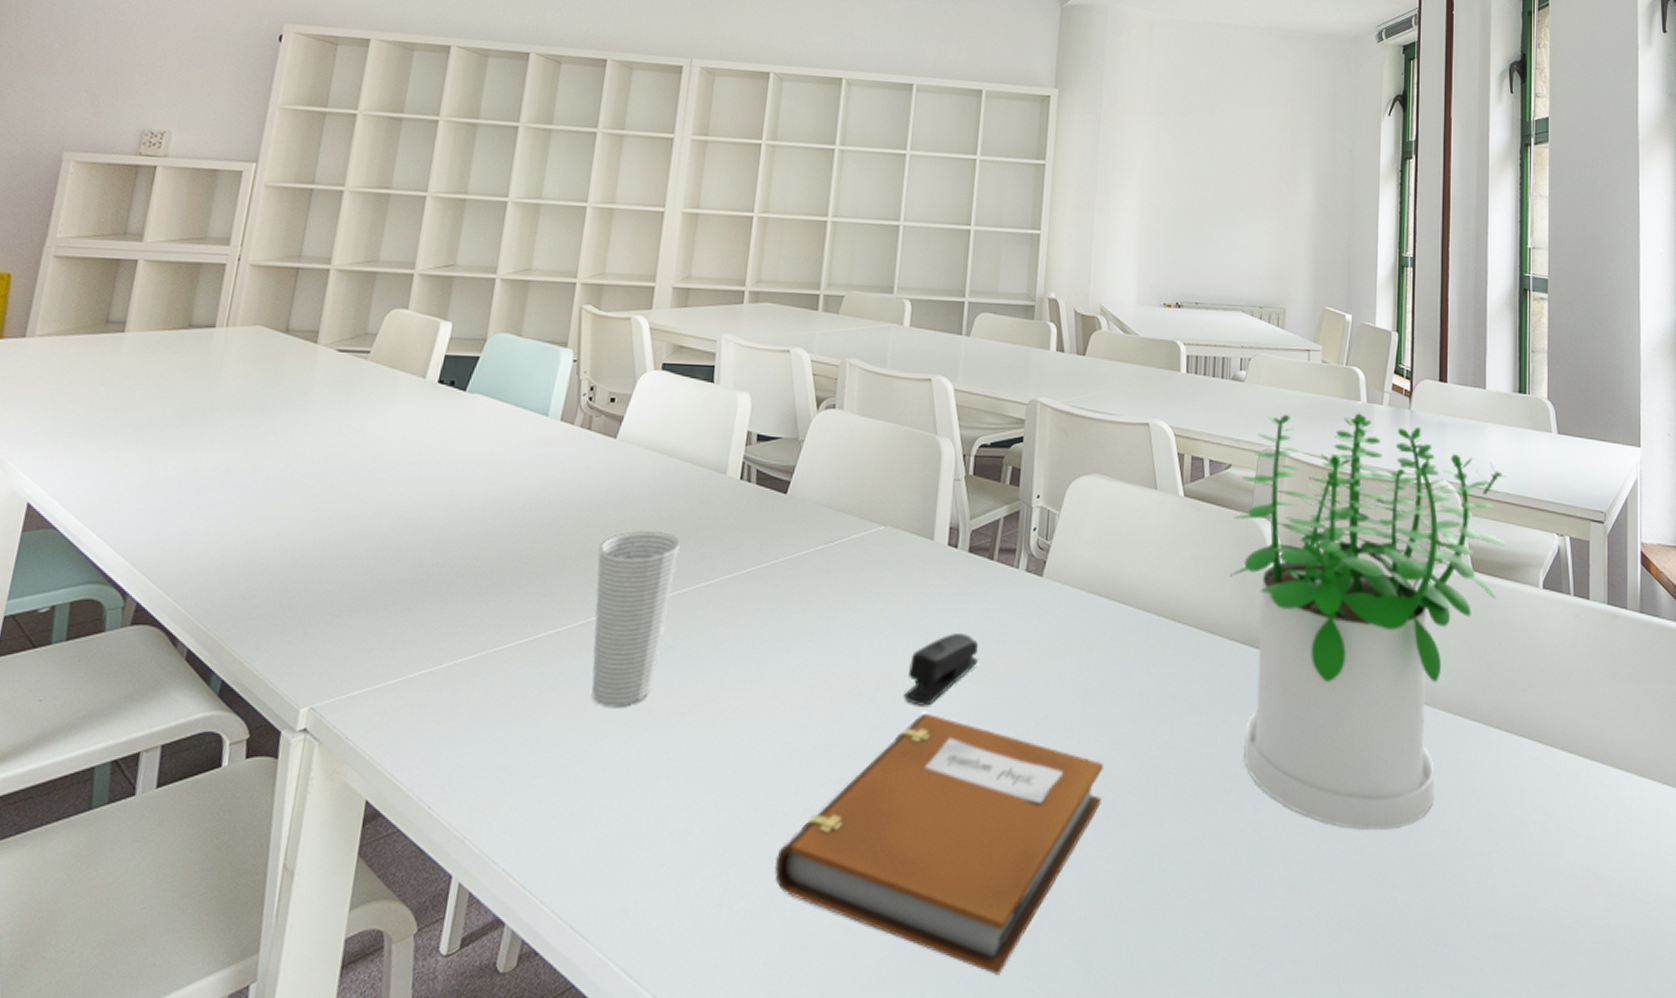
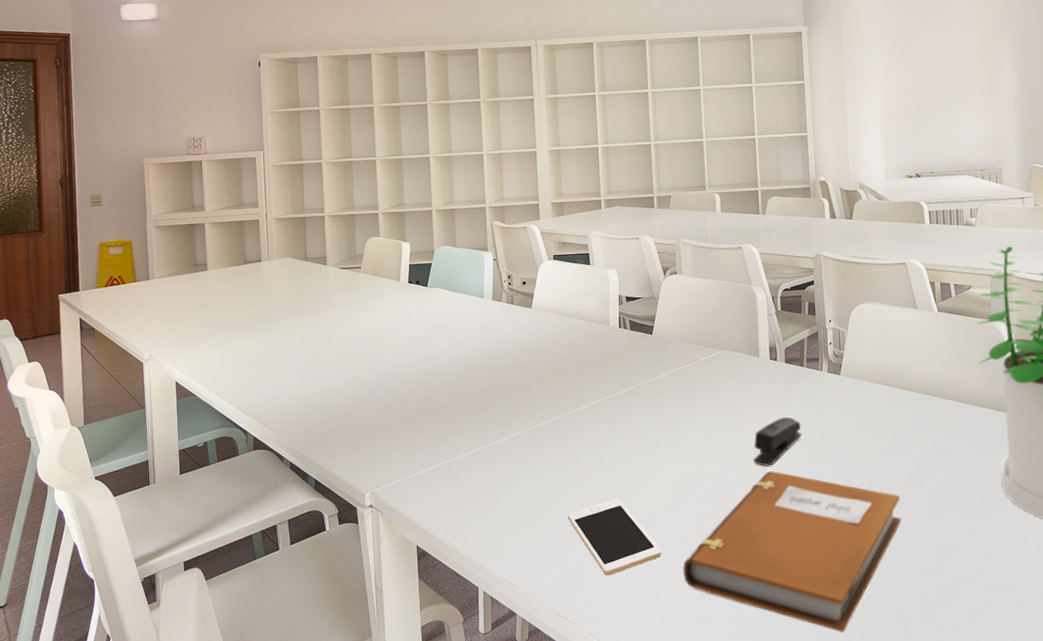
cup: present [591,530,680,707] -> none [533,366,586,480]
cell phone: none [613,742,748,866] -> present [567,499,661,575]

